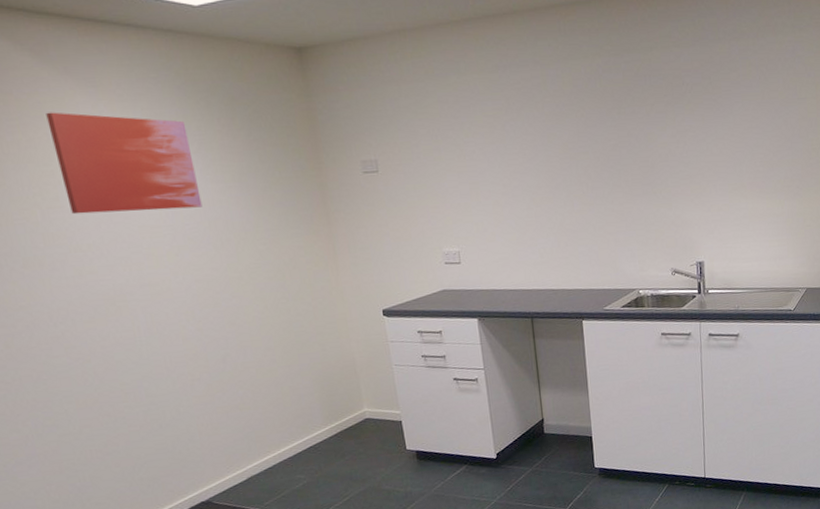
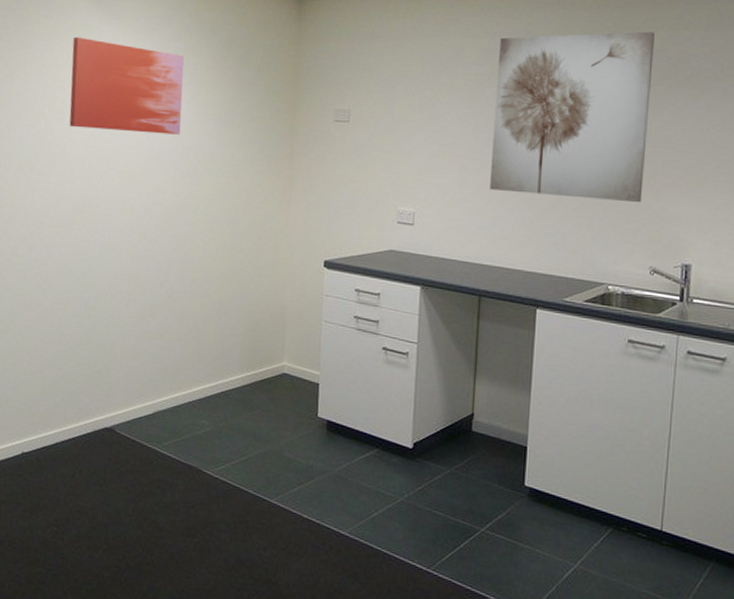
wall art: none [510,52,657,220] -> present [490,31,656,203]

